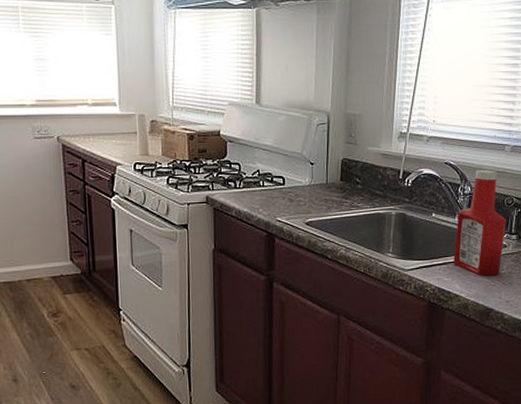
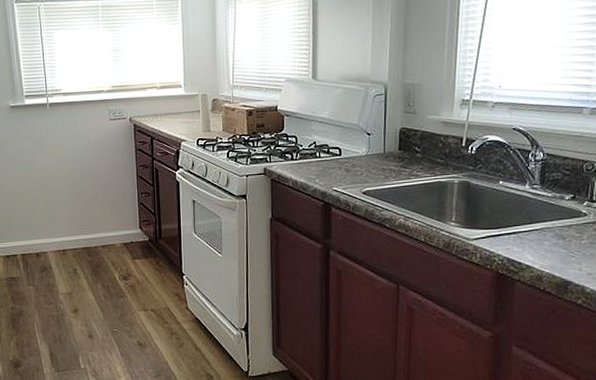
ketchup bottle: present [453,170,506,276] -> none [524,134,586,246]

